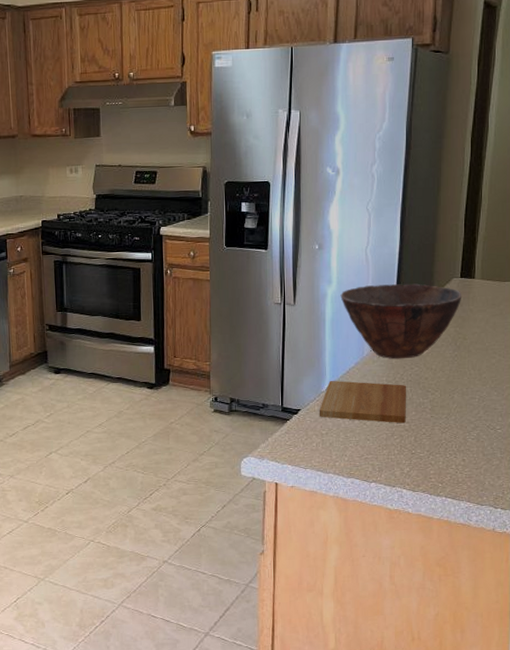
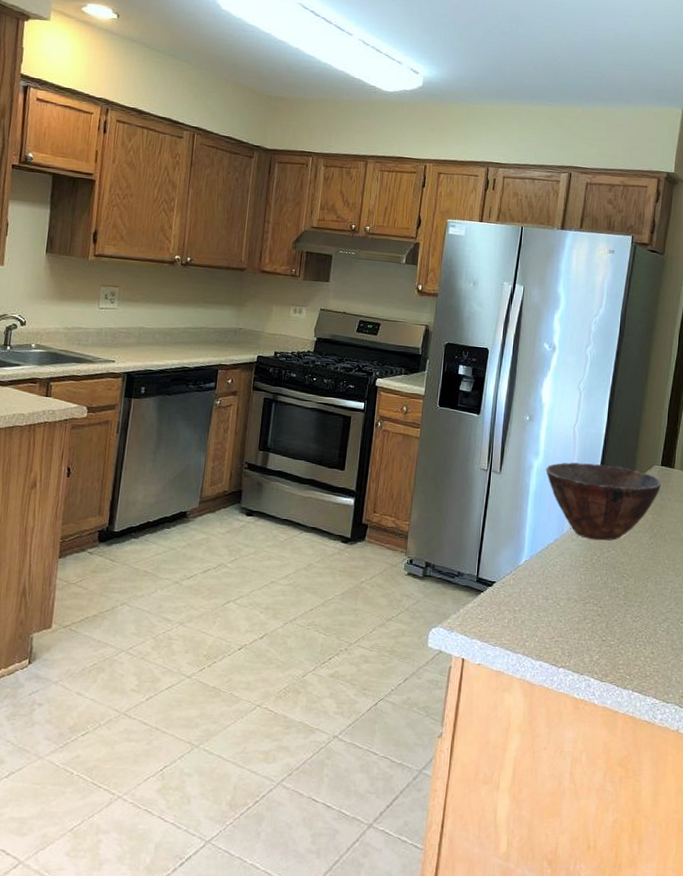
cutting board: present [319,381,407,424] -> none [513,555,603,608]

